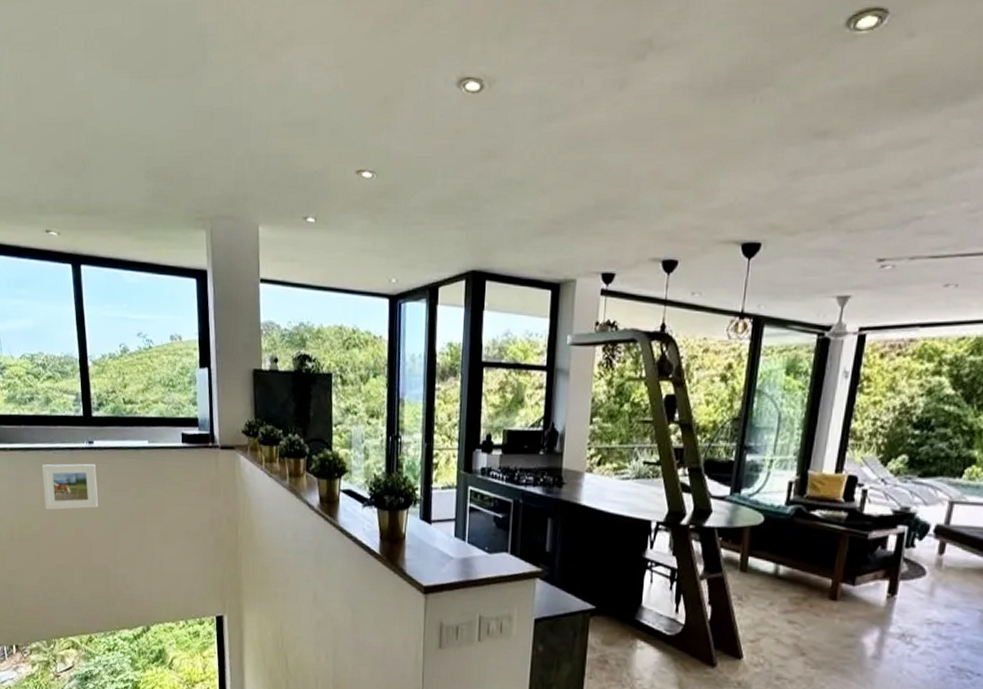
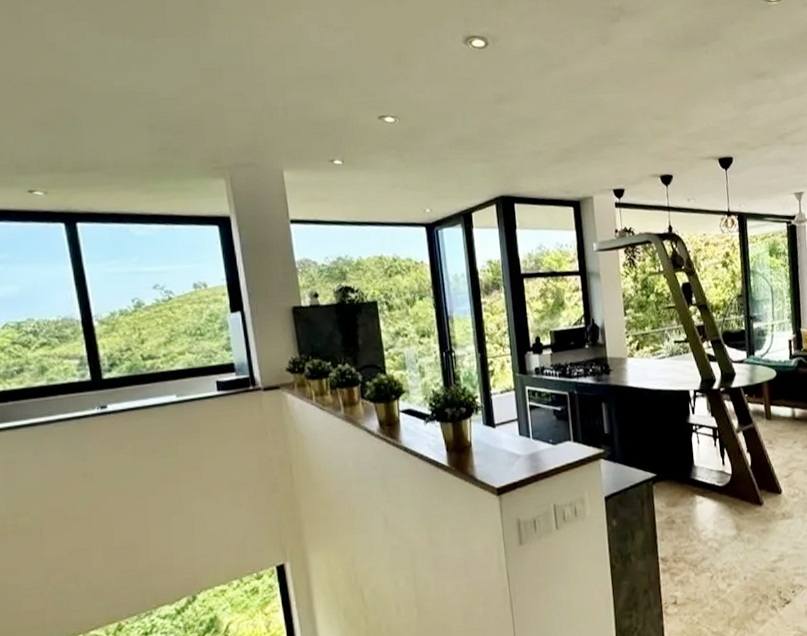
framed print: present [41,463,98,510] -> none [39,429,118,491]

